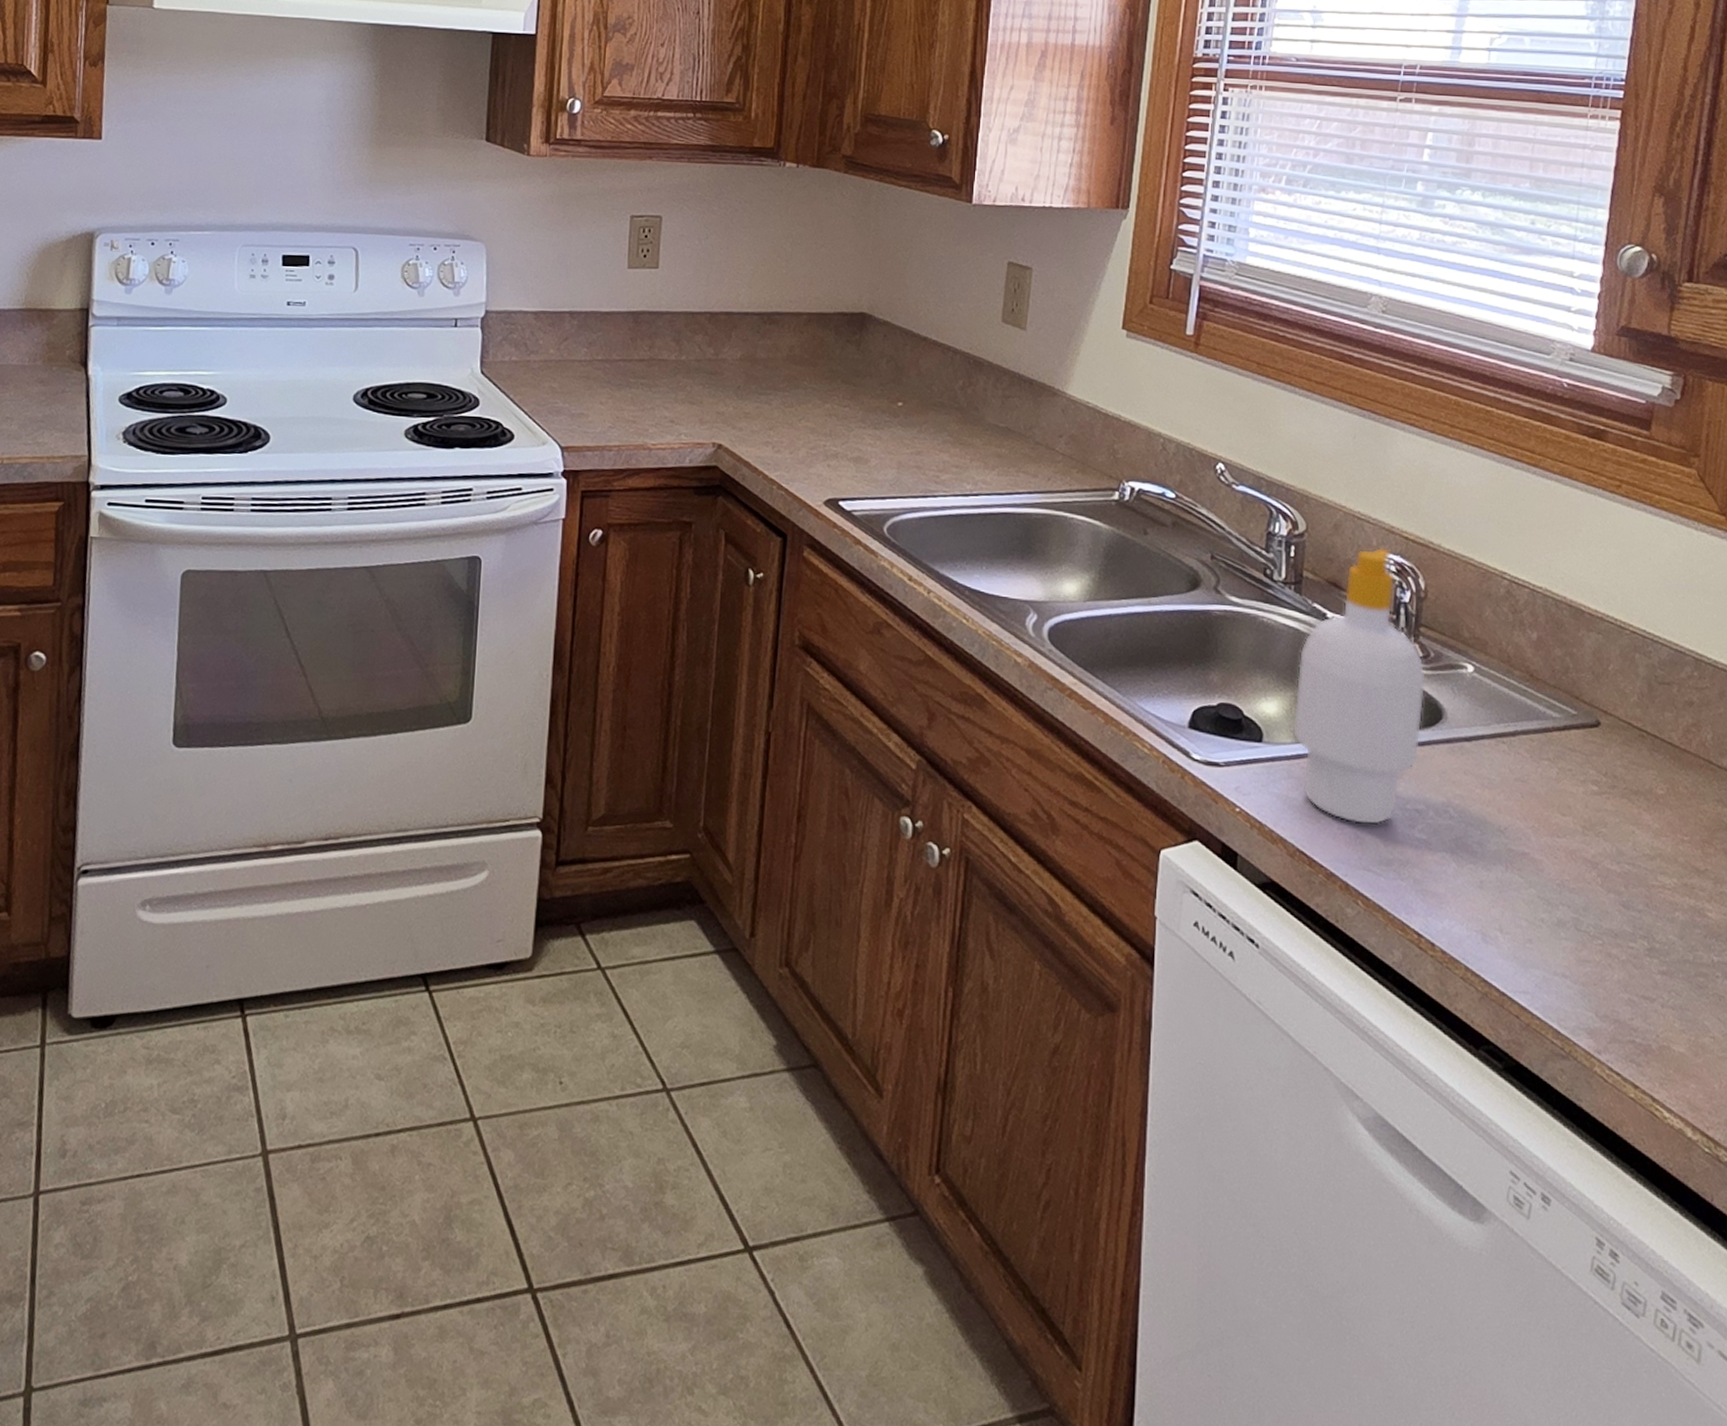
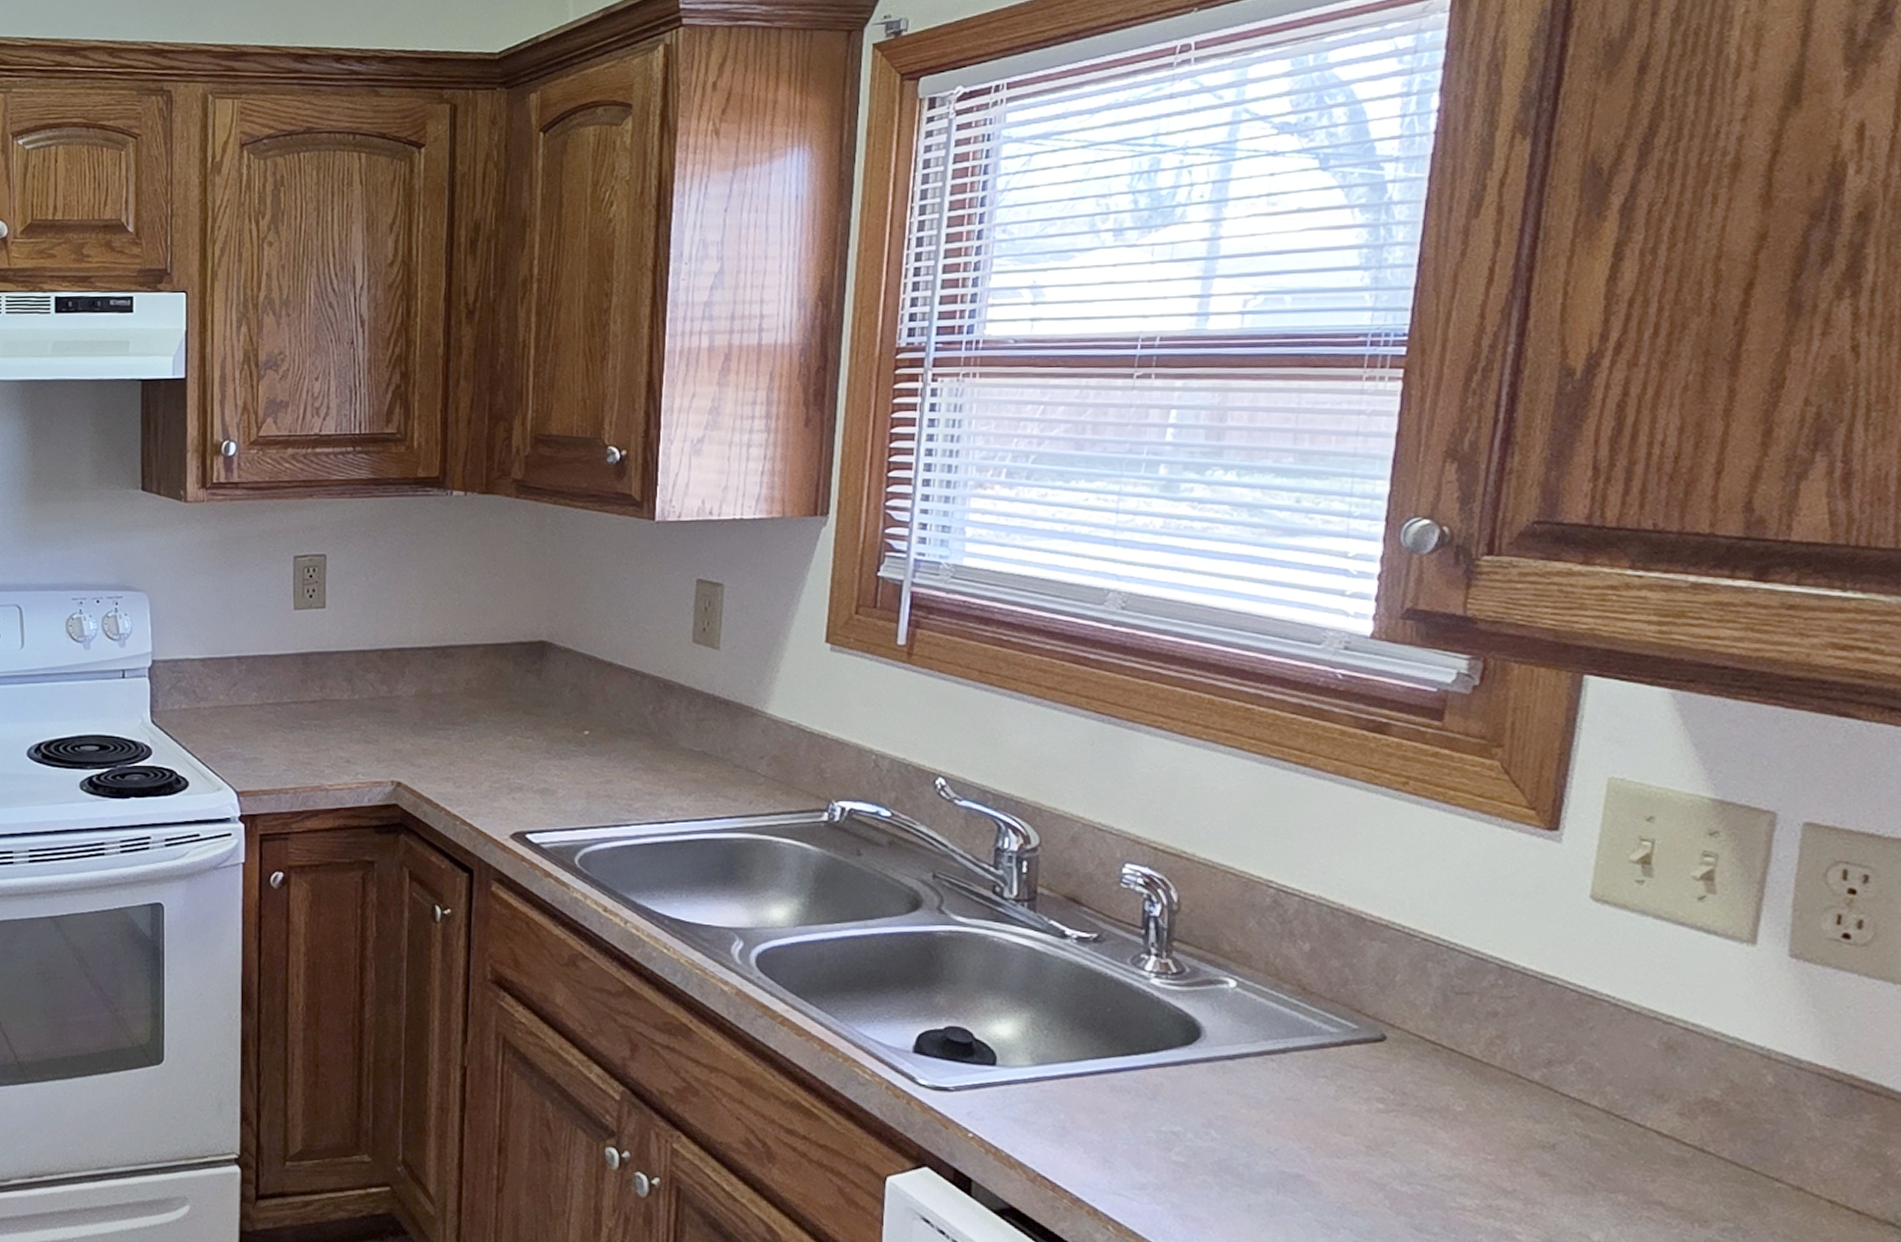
soap bottle: present [1292,547,1427,826] -> none [1029,859,1182,1149]

